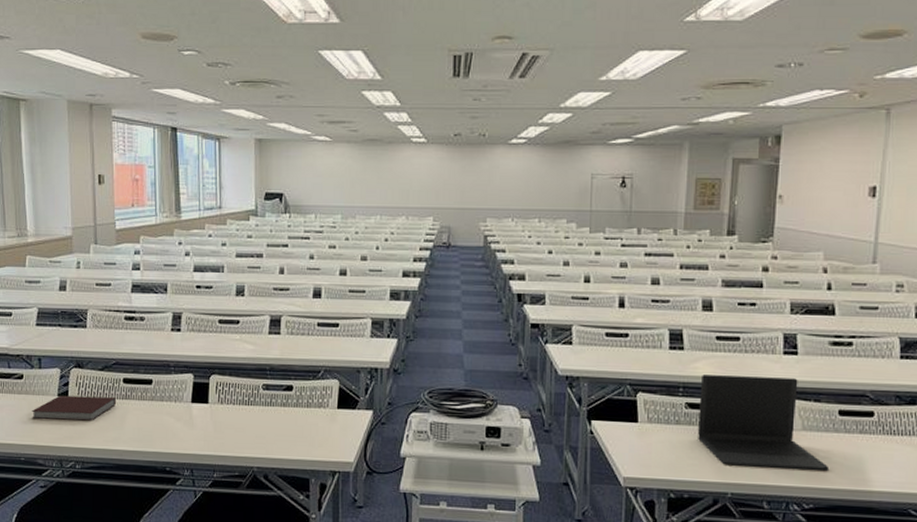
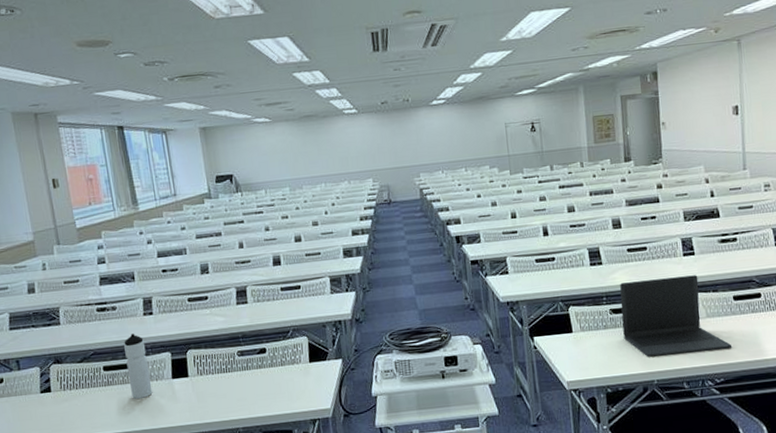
notebook: present [32,395,116,421] -> none [16,386,99,419]
water bottle: none [147,349,170,418] -> present [124,334,153,399]

